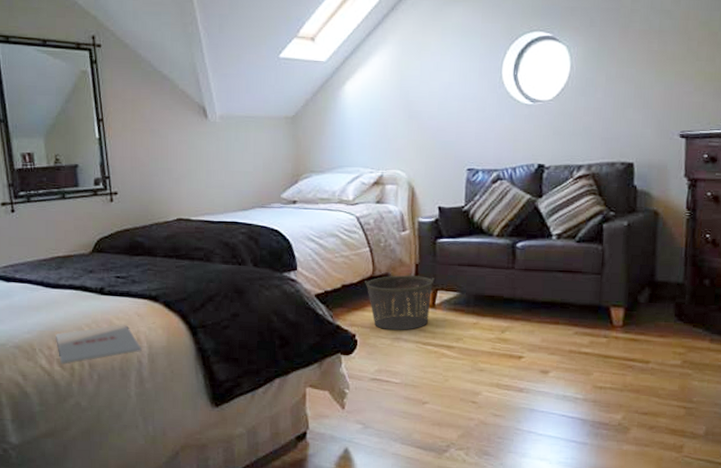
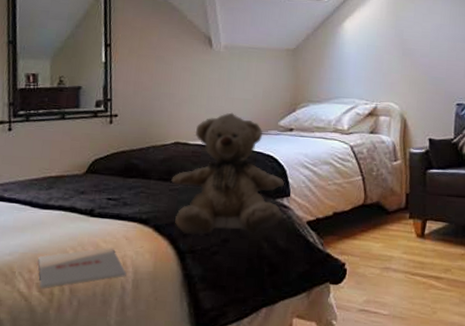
teddy bear: none [177,186,290,310] -> present [171,112,284,235]
basket: present [365,275,435,331] -> none [356,204,424,261]

